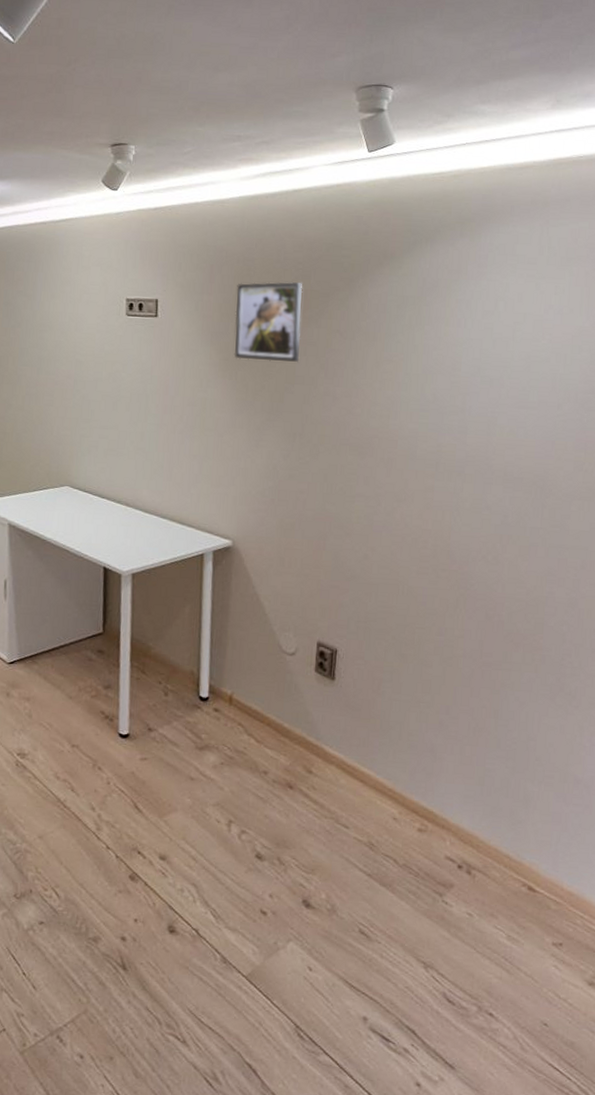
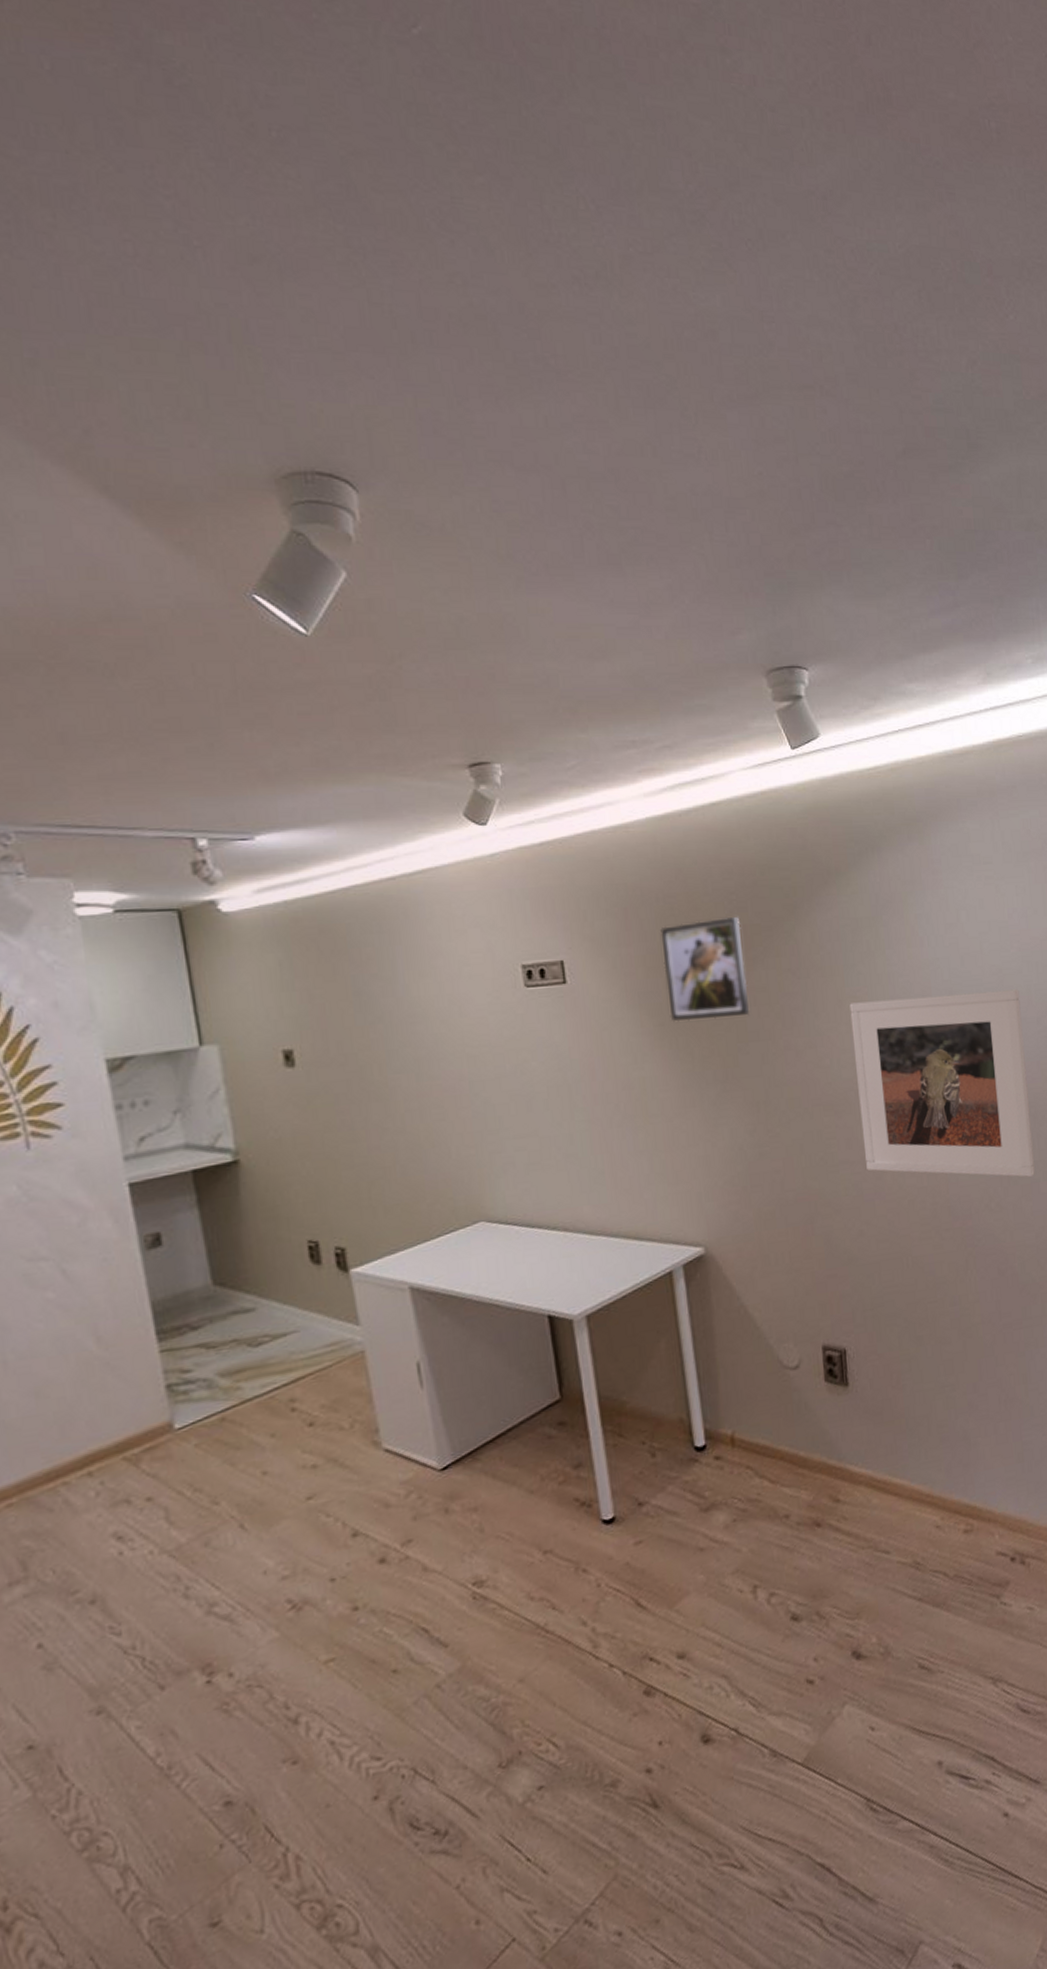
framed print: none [379,365,544,540] -> present [849,989,1035,1177]

